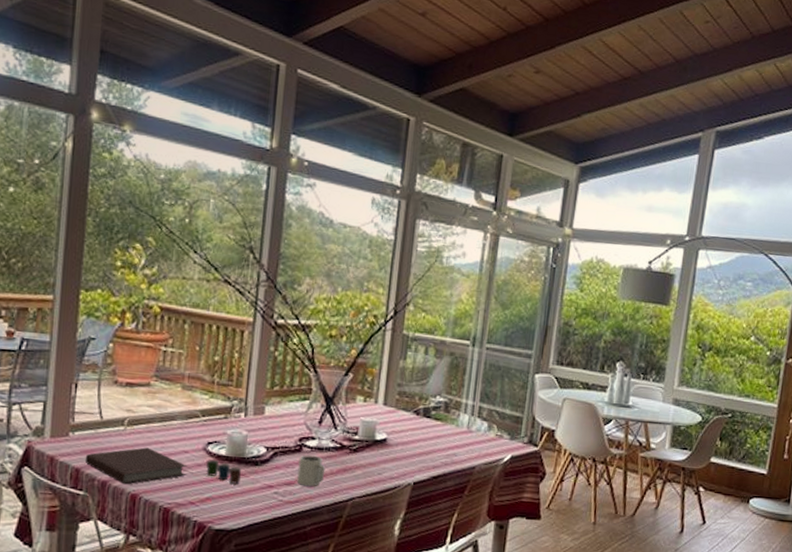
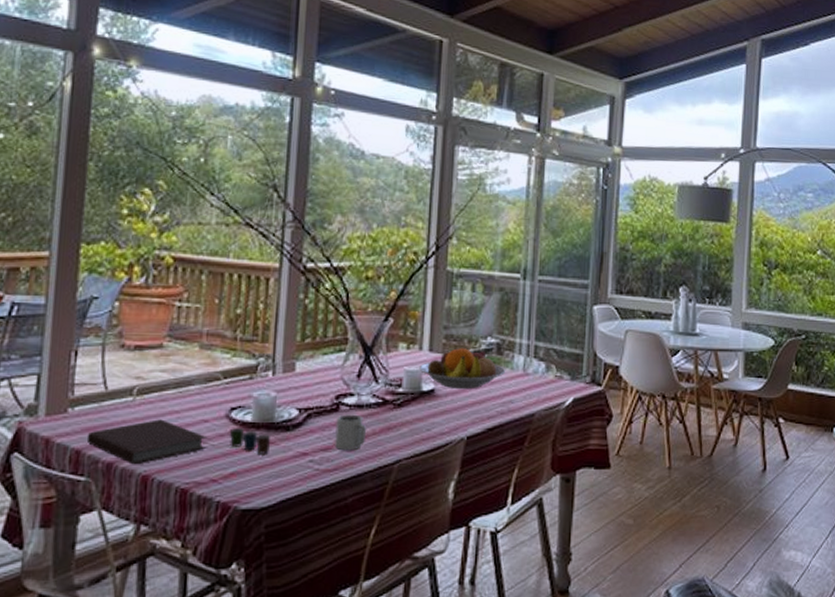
fruit bowl: none [374,404,452,441] -> present [419,348,506,390]

